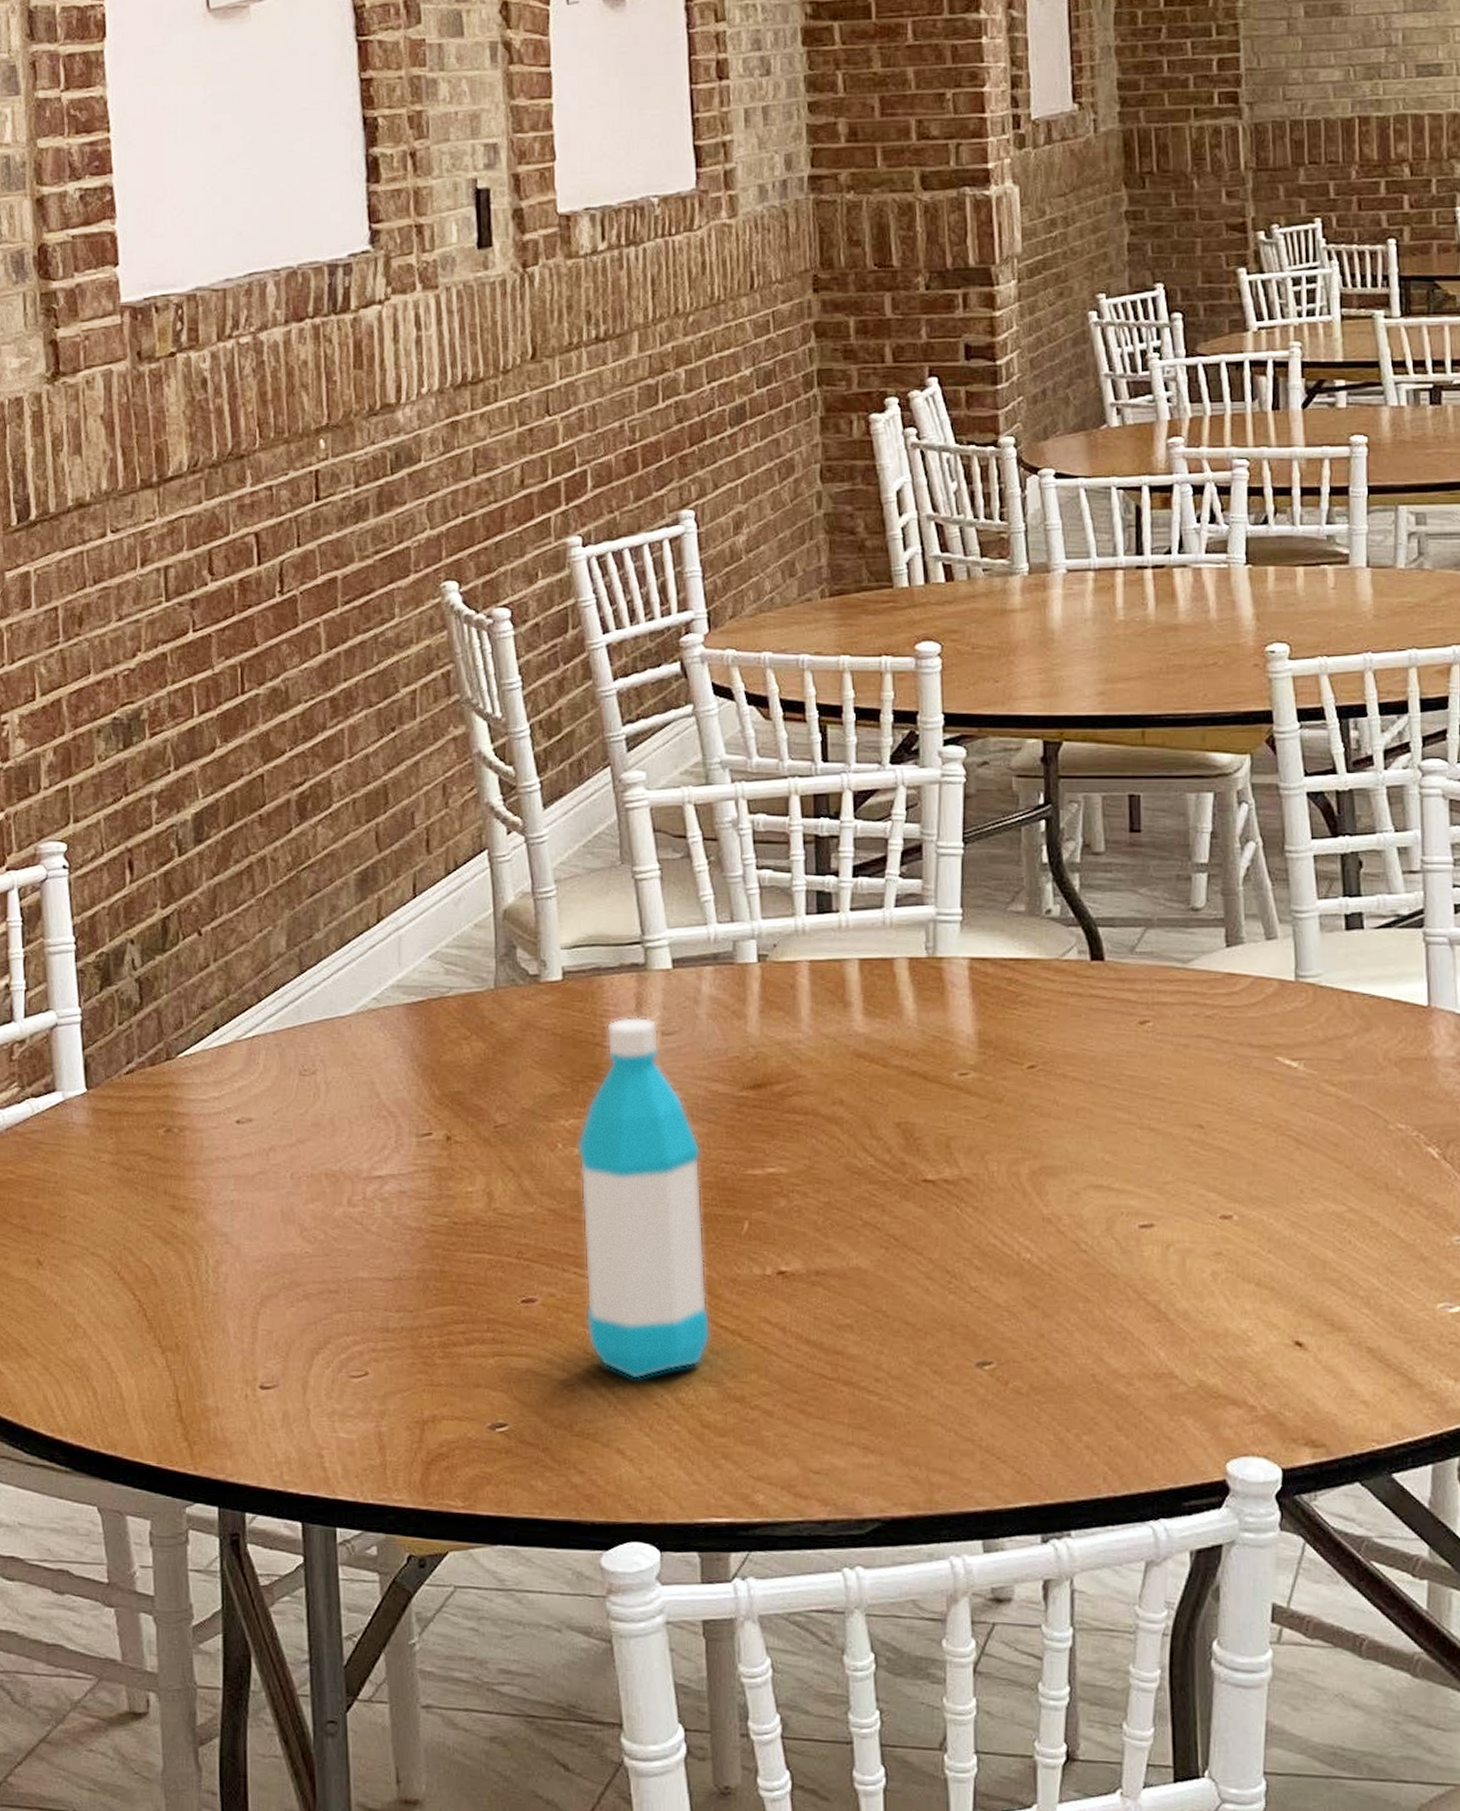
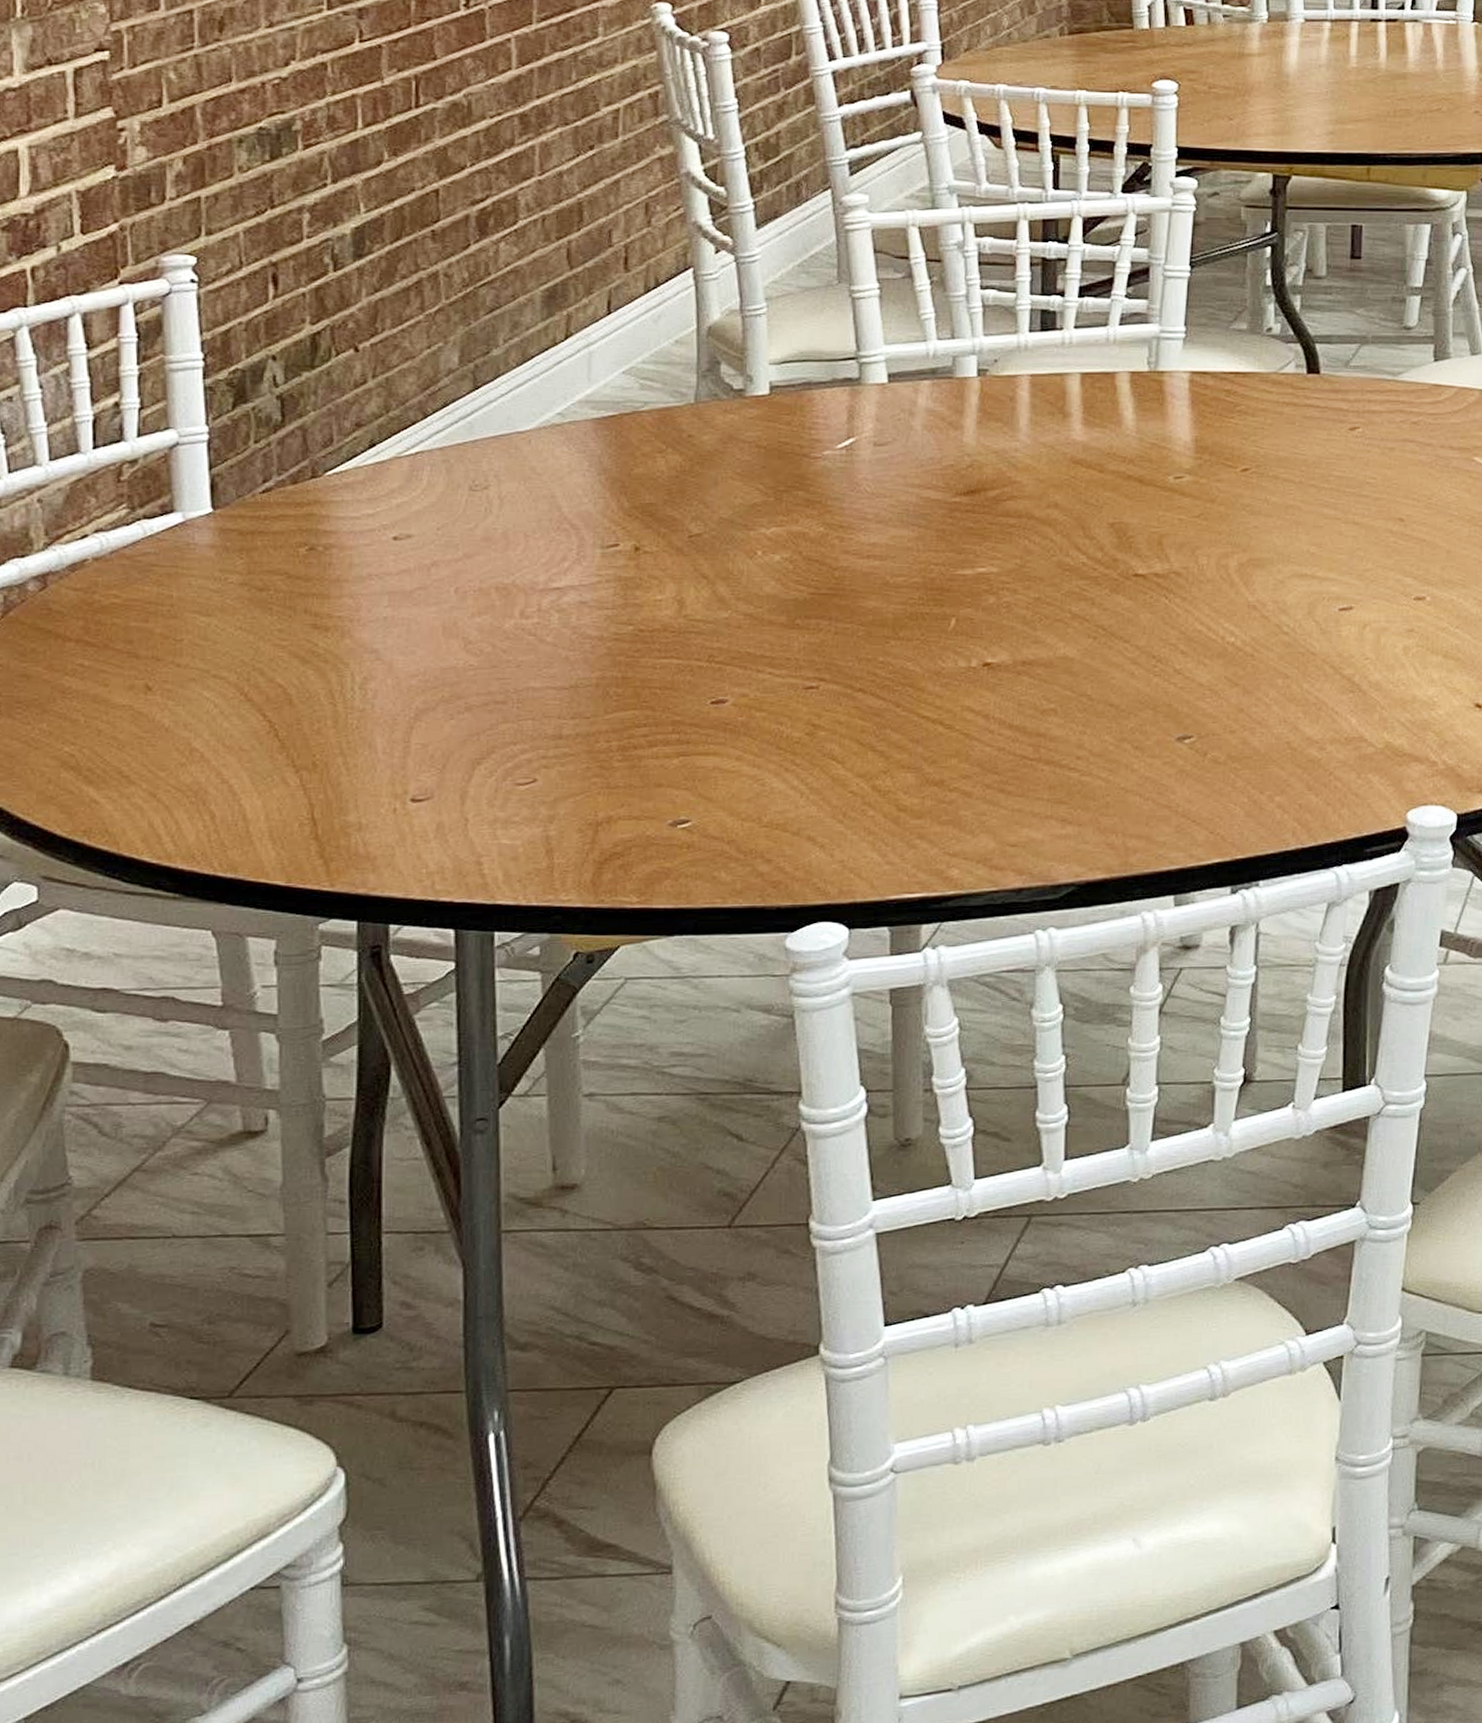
water bottle: present [576,1016,711,1380] -> none [777,428,912,771]

